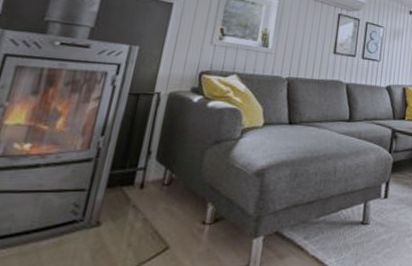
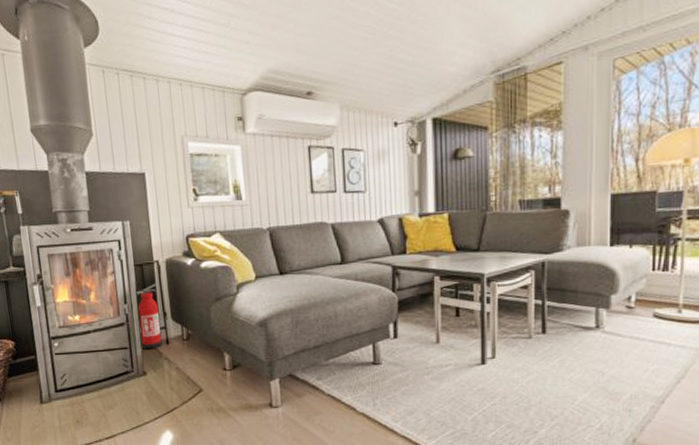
fire extinguisher: none [106,116,151,194] -> present [136,283,163,350]

